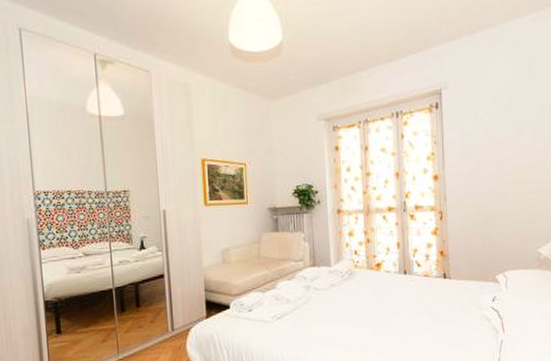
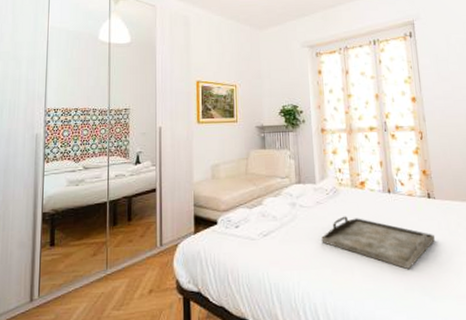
serving tray: none [336,297,449,347] -> present [321,216,436,270]

